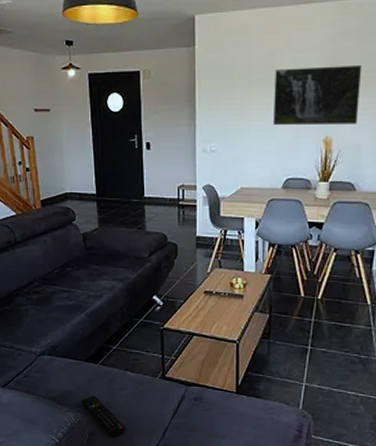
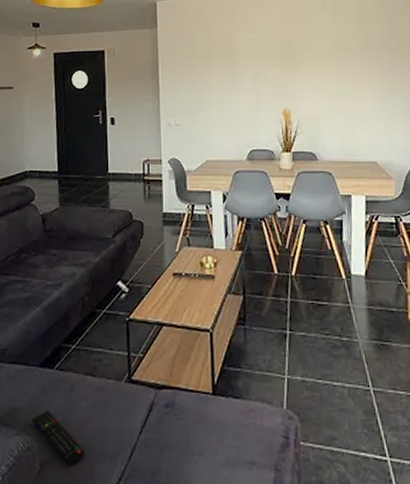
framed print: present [273,66,362,126] -> none [233,45,313,100]

